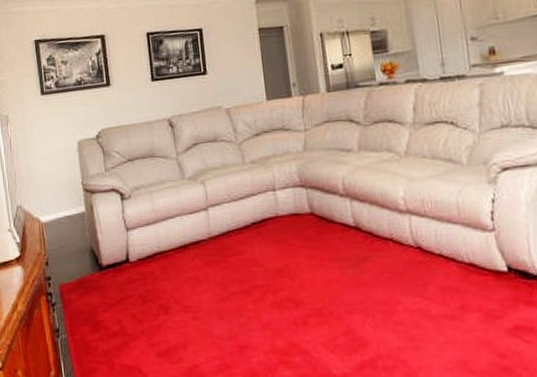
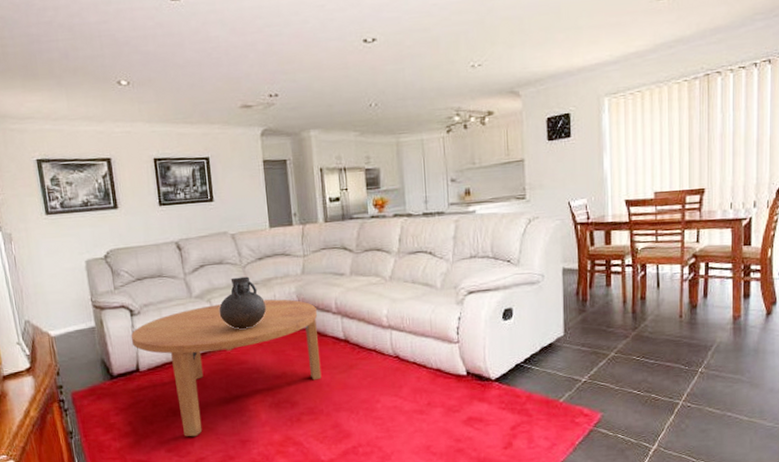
coffee table: none [121,179,330,340] -> present [130,299,322,437]
vase: none [213,155,265,214] -> present [218,276,267,329]

